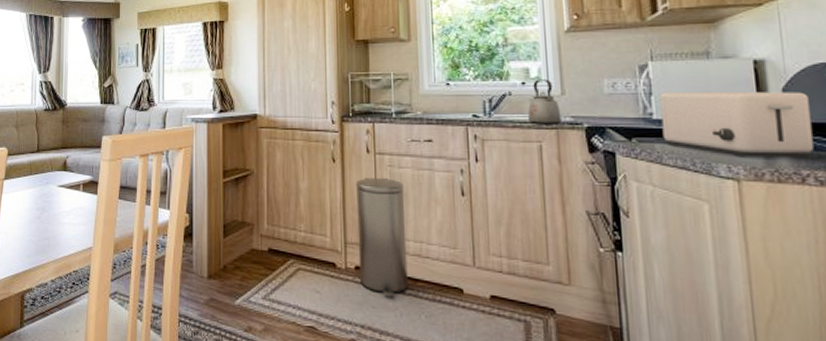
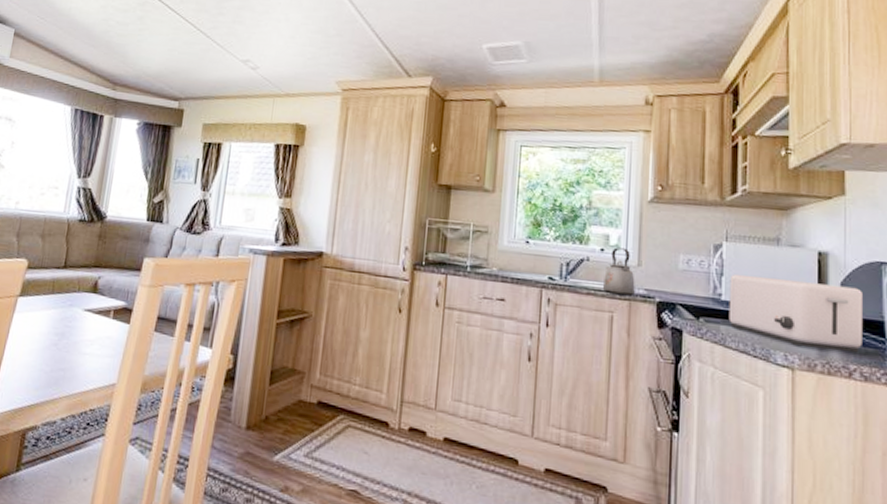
pedal bin: present [356,178,408,297] -> none [412,333,471,463]

